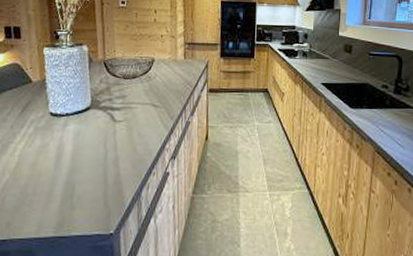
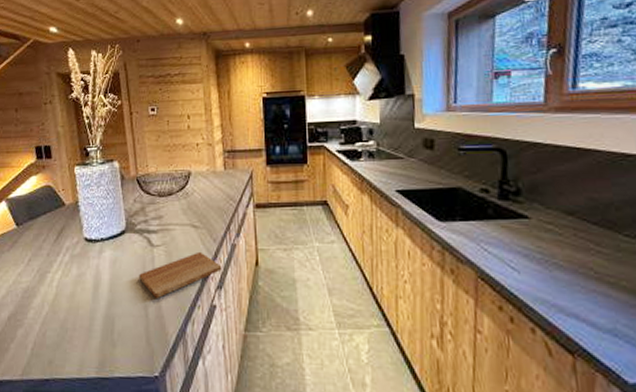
cutting board: none [101,127,177,166] -> present [139,251,222,298]

